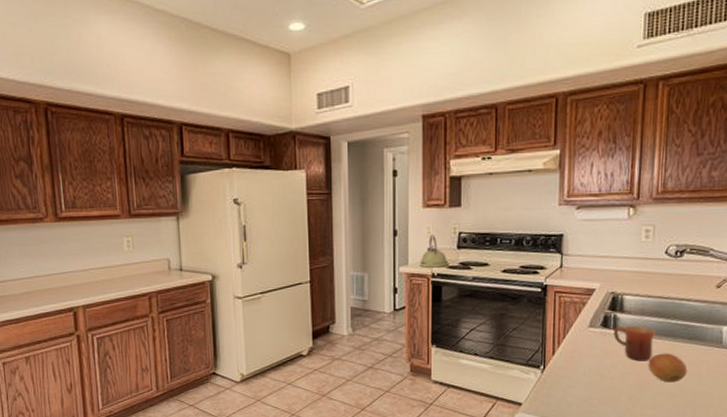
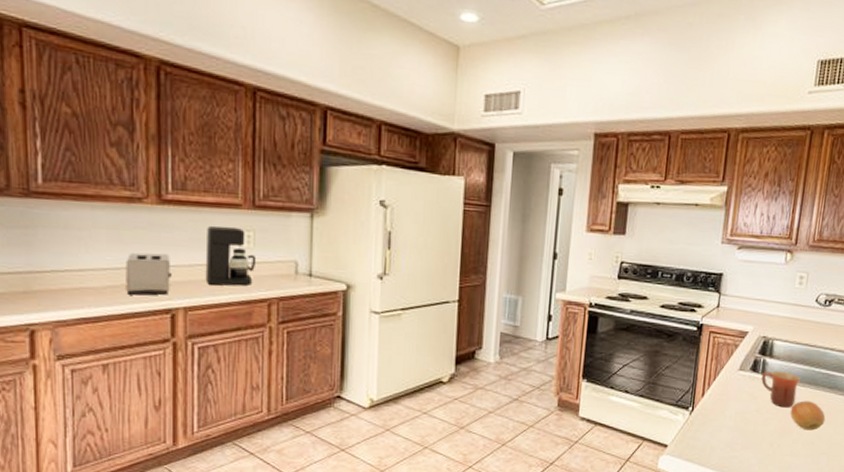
toaster: none [35,262,71,298] -> present [125,252,172,296]
coffee maker: none [95,235,136,285] -> present [205,226,257,286]
kettle: present [420,235,448,269] -> none [577,262,608,298]

